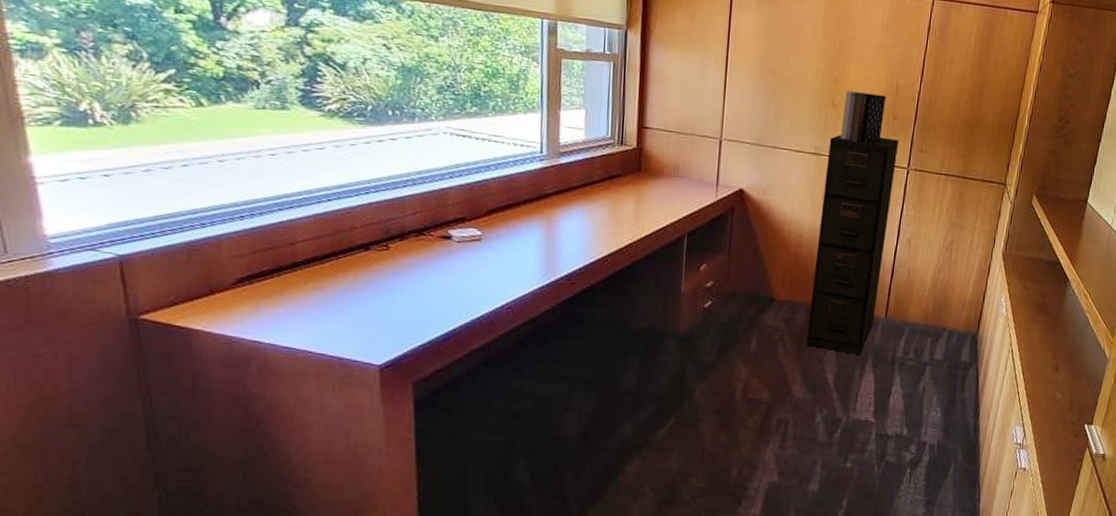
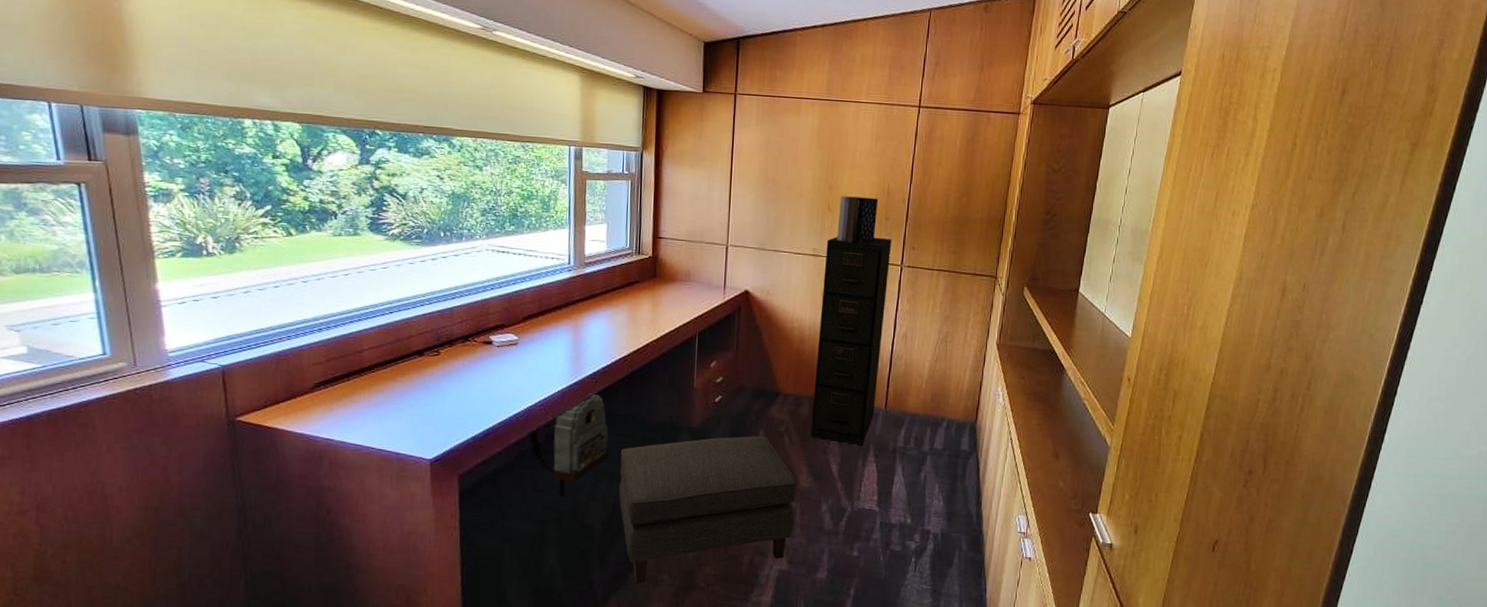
backpack: none [493,296,586,405] -> present [528,393,609,496]
ottoman: none [597,344,791,497] -> present [619,435,797,584]

